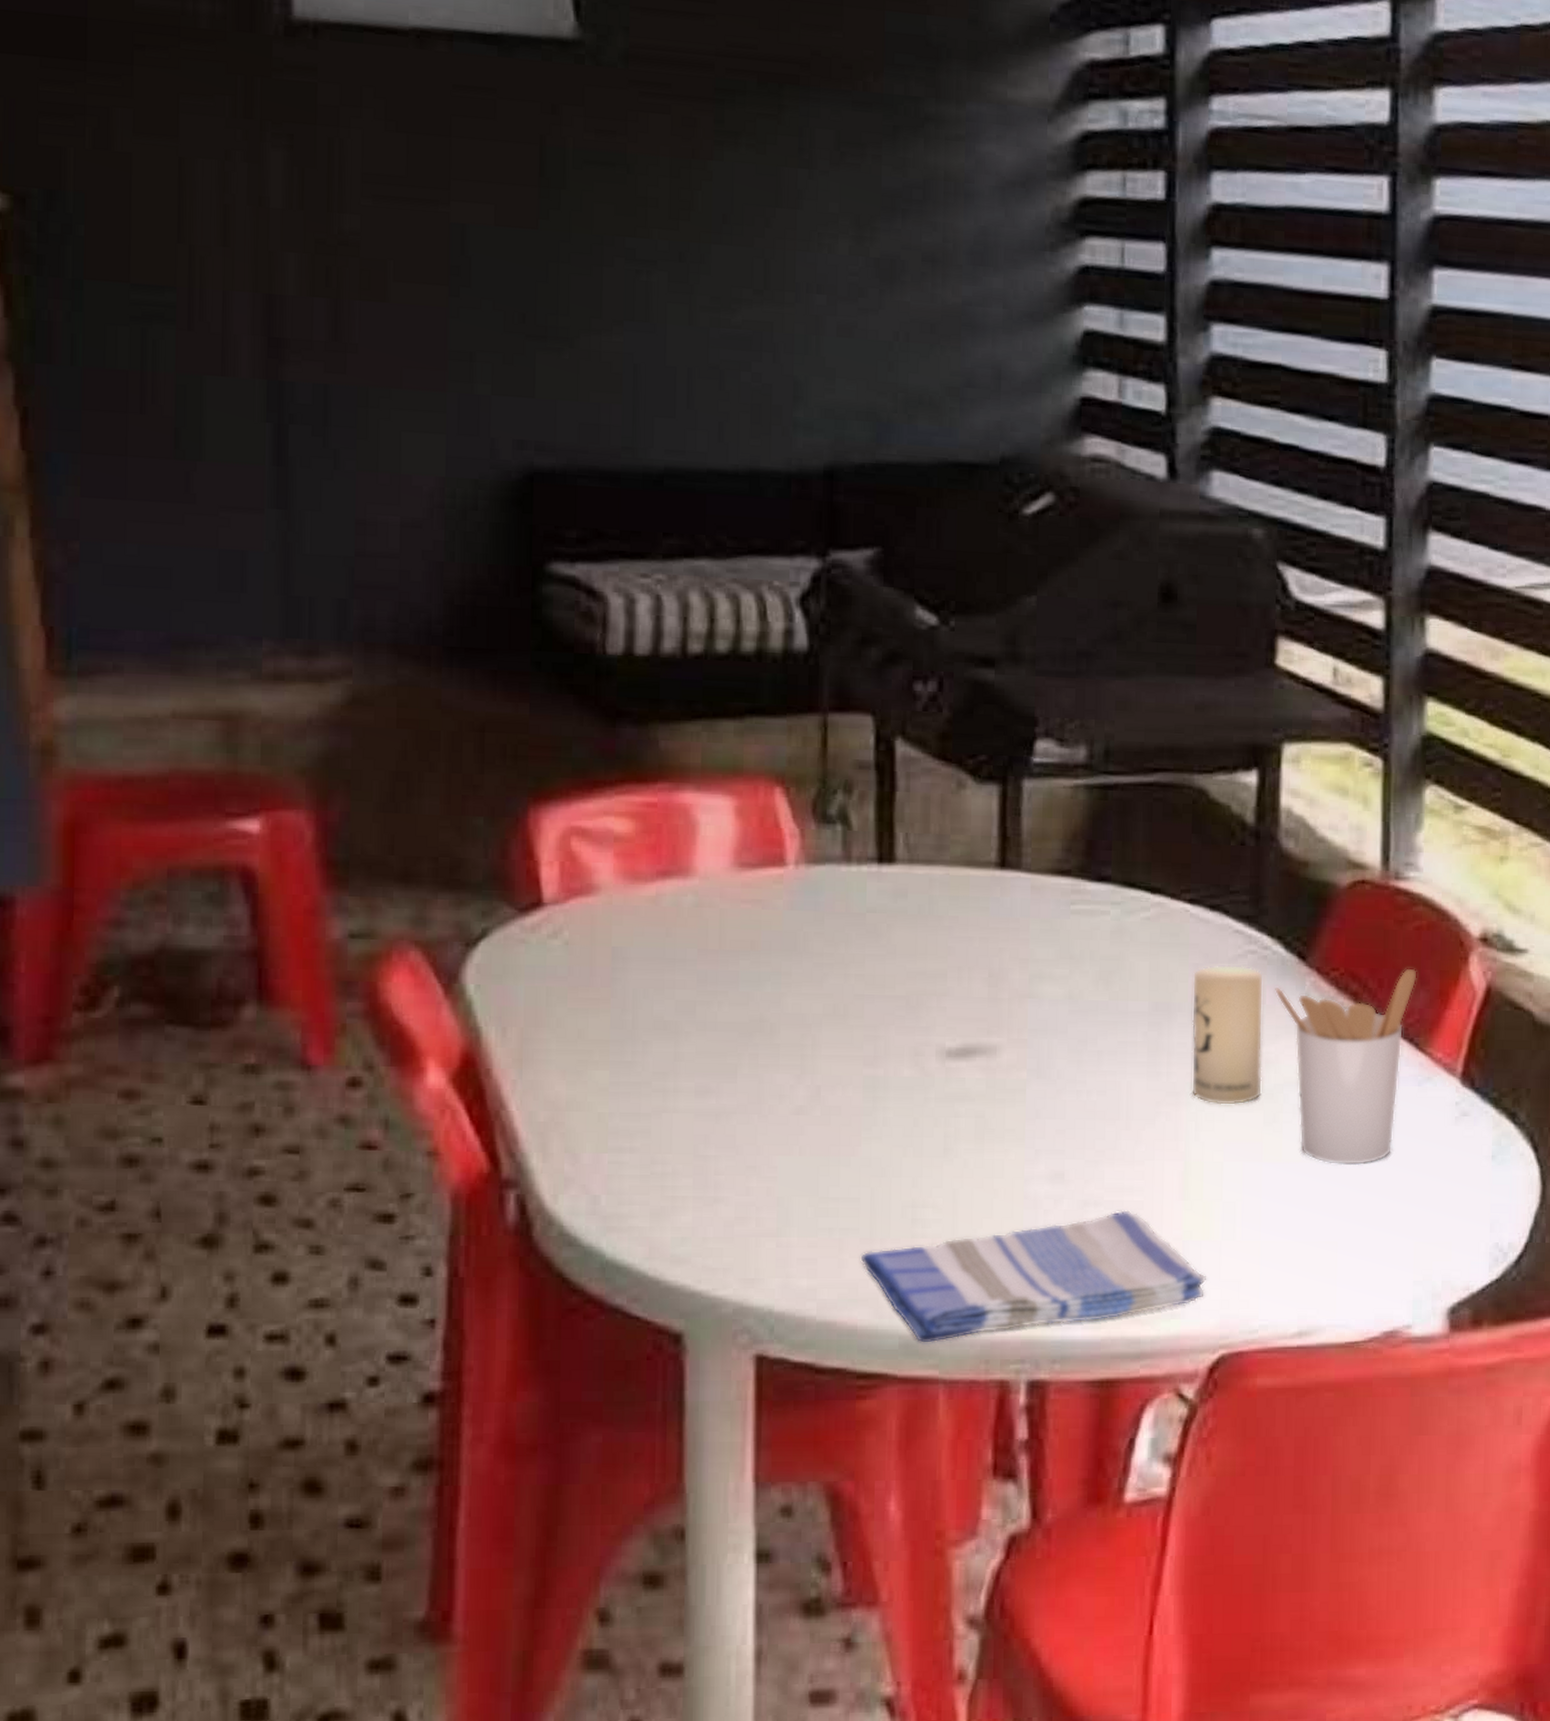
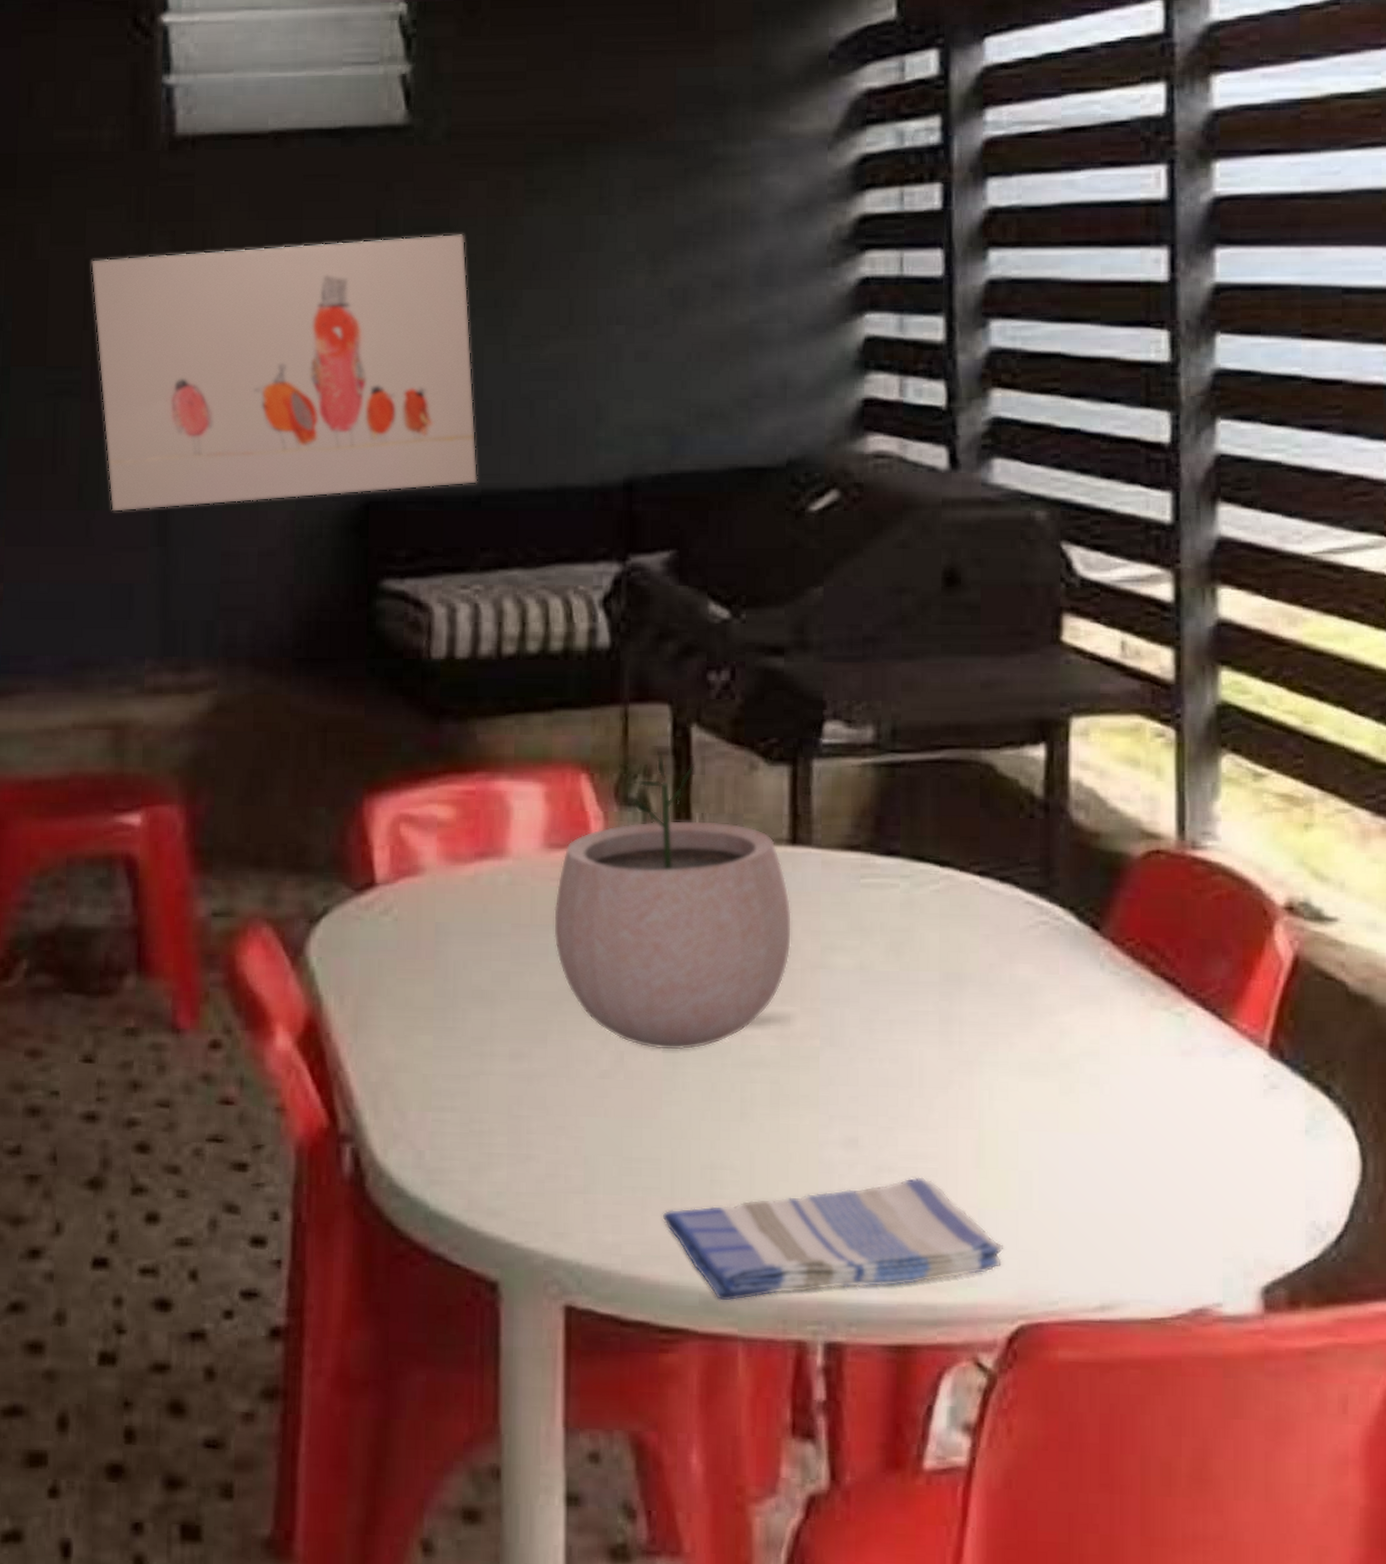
wall art: none [186,158,660,466] -> present [90,233,478,513]
plant pot: none [745,767,1000,1084] -> present [554,753,792,1050]
candle: present [1191,964,1264,1105] -> none [983,935,1057,1075]
utensil holder: present [1275,968,1417,1166] -> none [1068,938,1218,1138]

